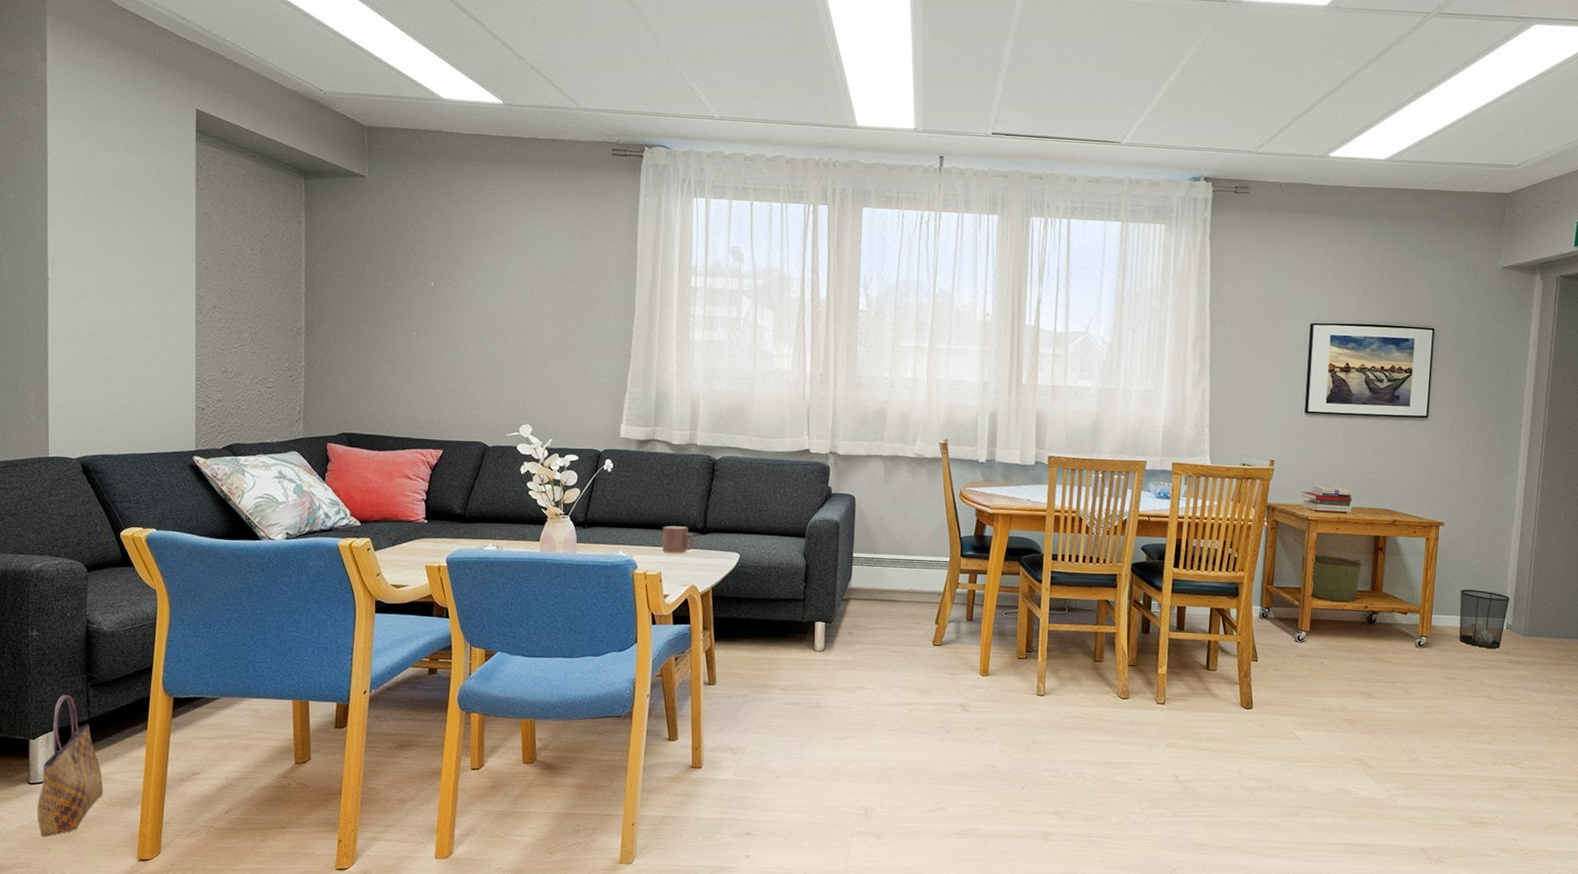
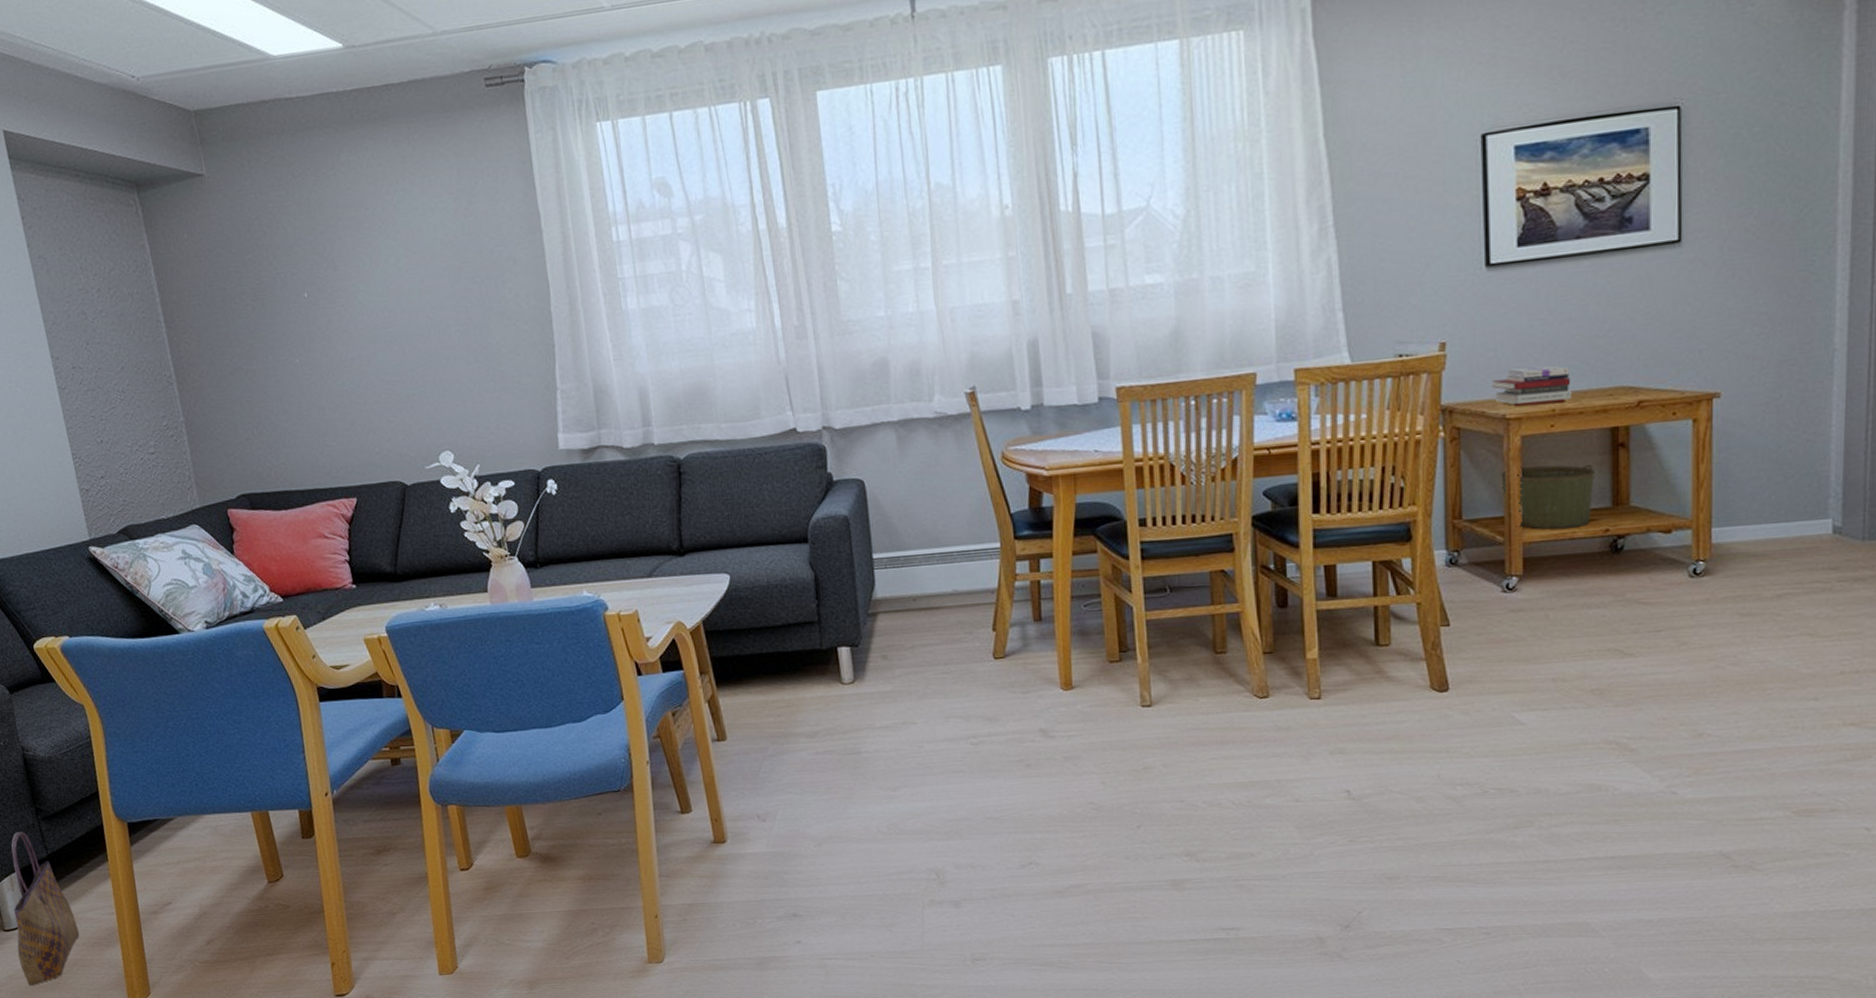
mug: present [661,526,695,555] -> none [629,549,672,588]
waste bin: present [1459,589,1511,649] -> none [1754,482,1837,566]

